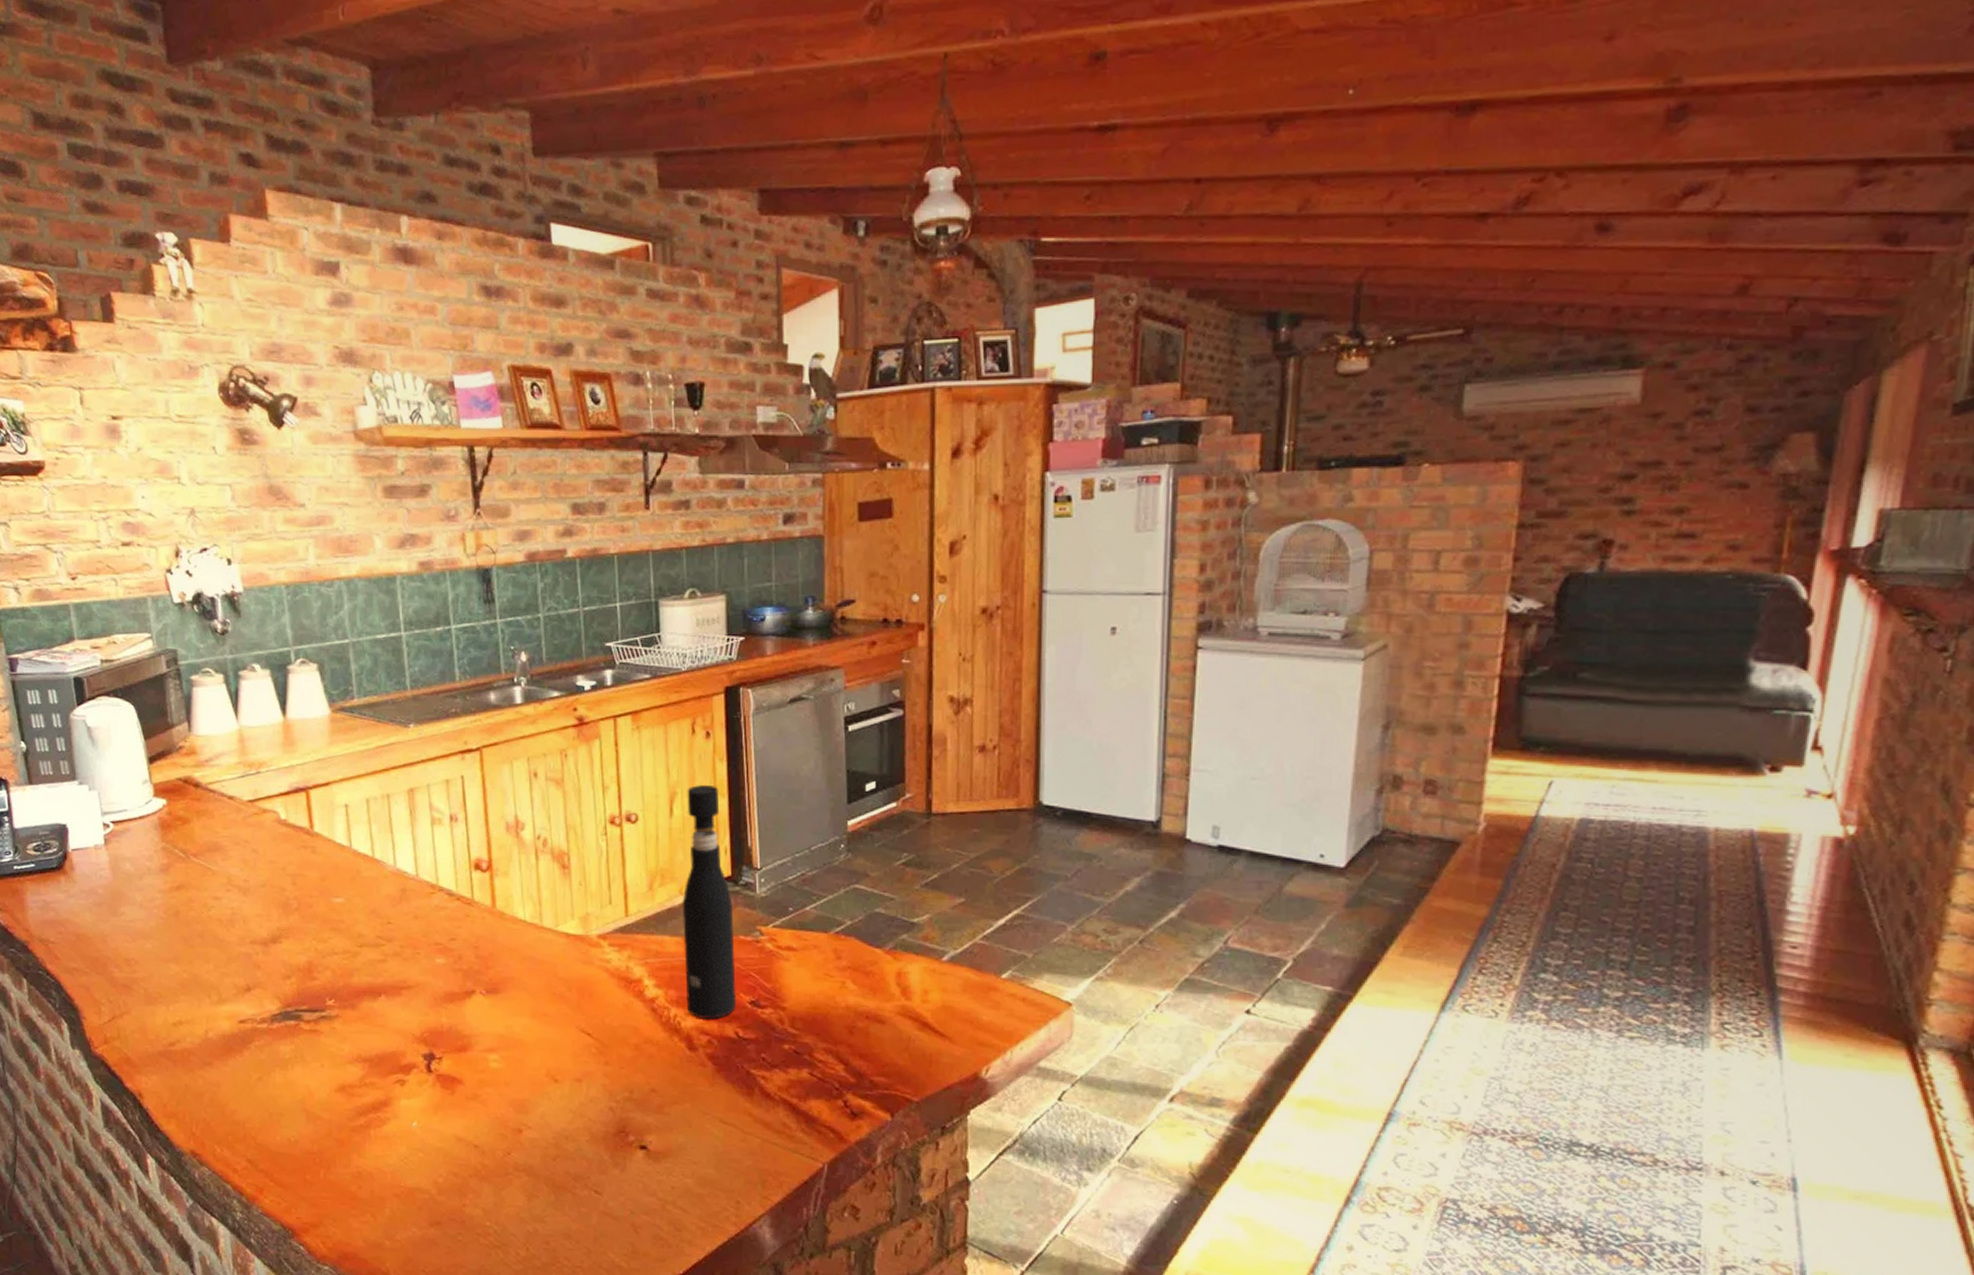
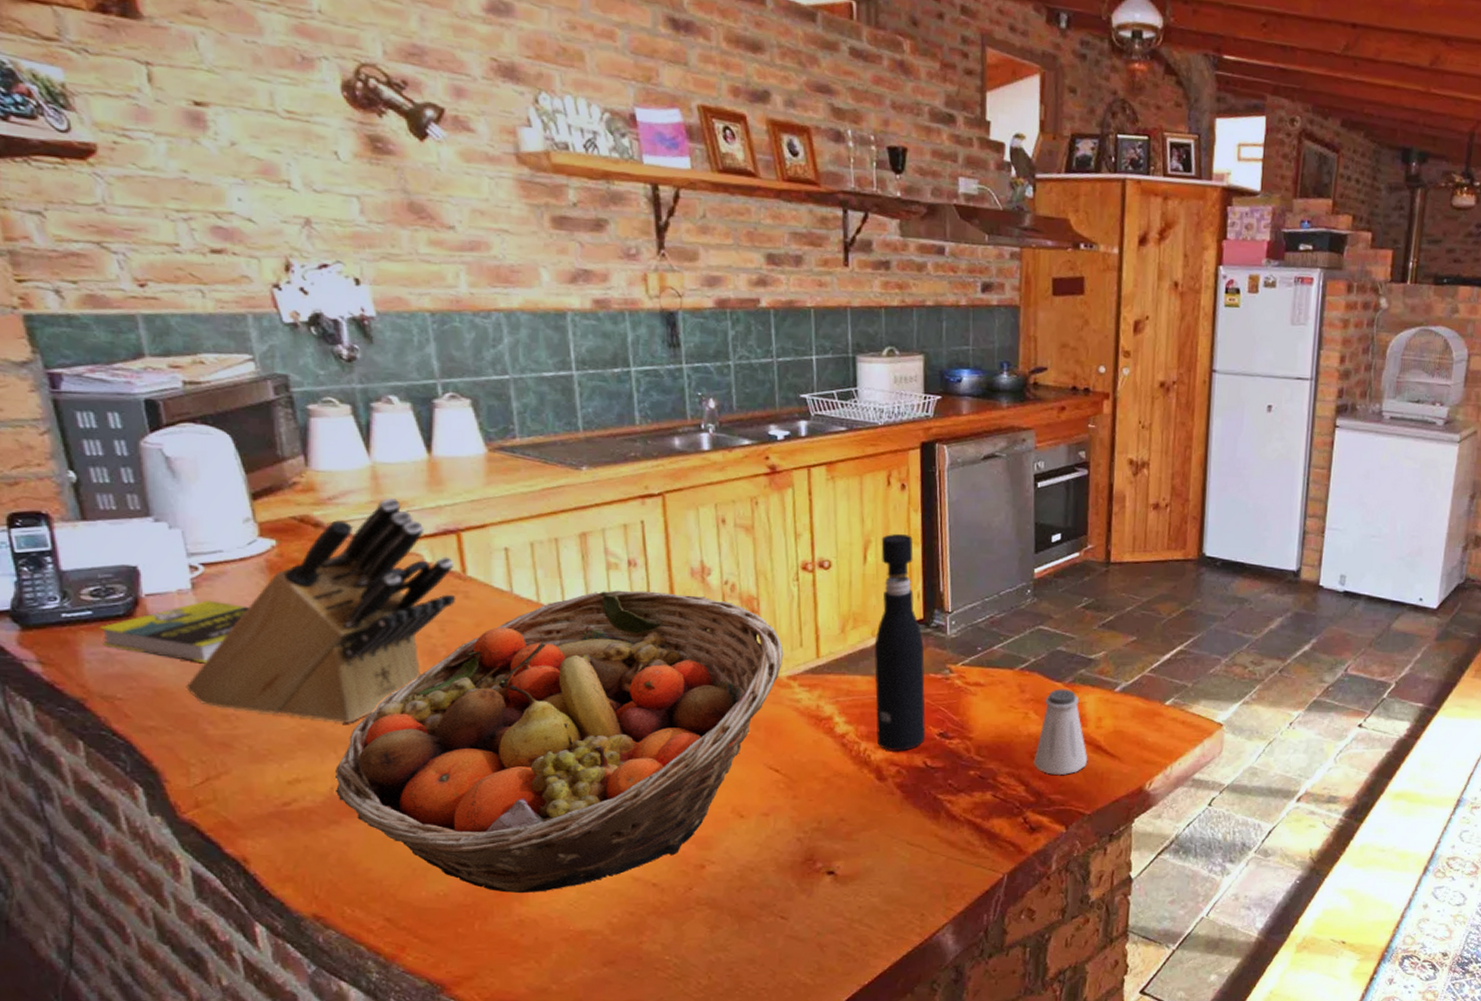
book: none [39,855,146,912] -> present [99,600,250,664]
knife block: none [99,758,306,971] -> present [186,497,456,724]
fruit basket: none [209,845,594,1146] -> present [335,590,784,894]
saltshaker: none [853,956,914,1055] -> present [1033,689,1088,776]

